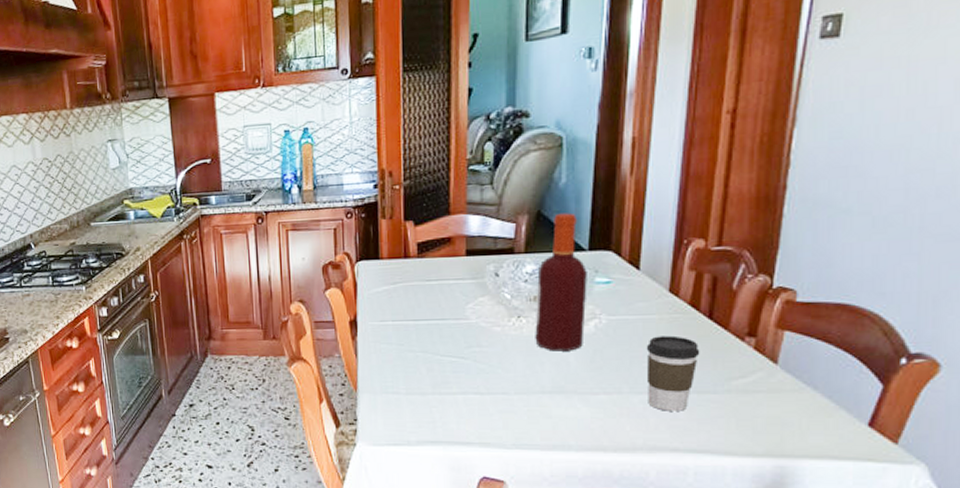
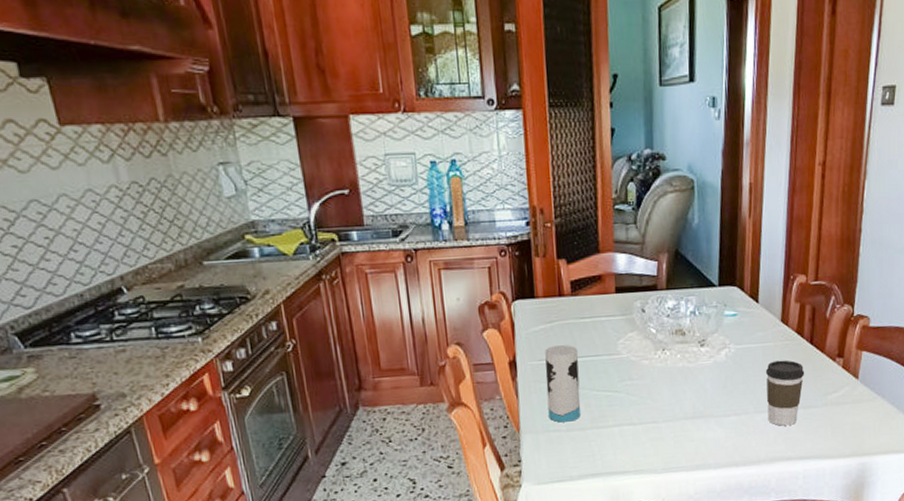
cup: none [386,307,423,385] -> present [545,345,581,423]
bottle: present [535,213,587,351] -> none [677,251,719,380]

